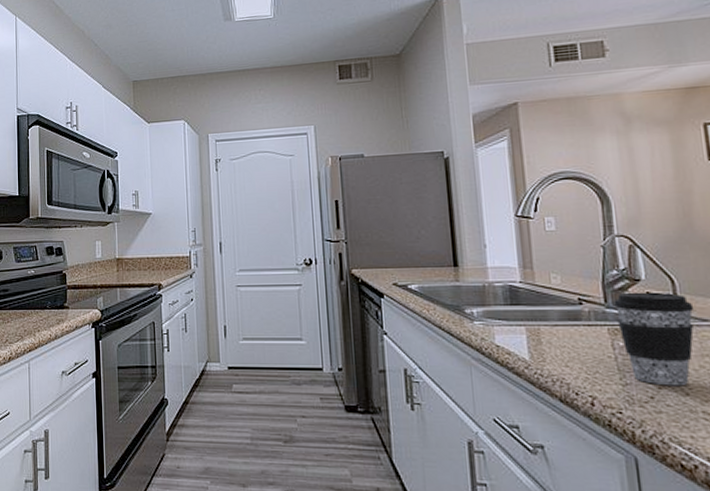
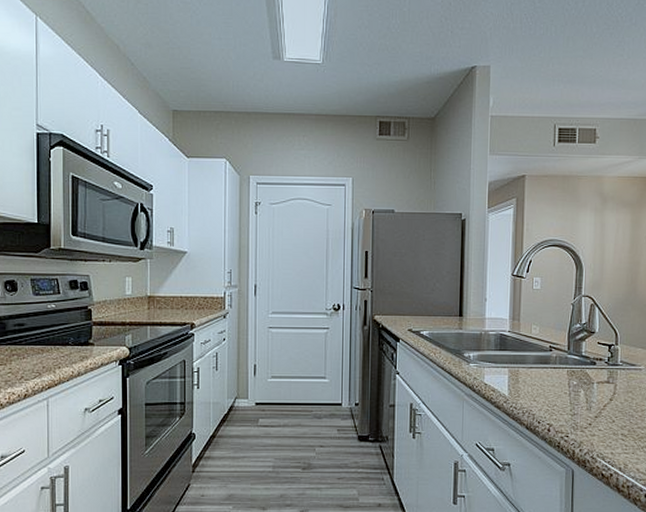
coffee cup: present [613,292,695,386] -> none [574,342,628,415]

